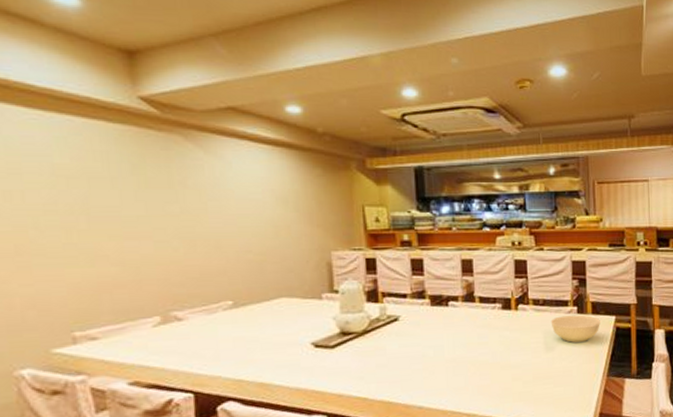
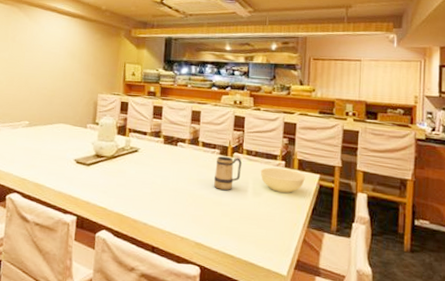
beer mug: none [498,309,530,352] -> present [213,156,242,191]

